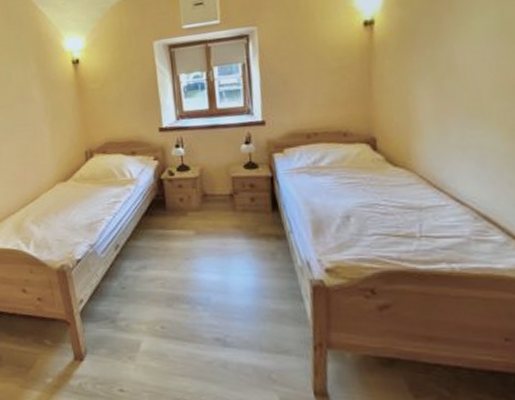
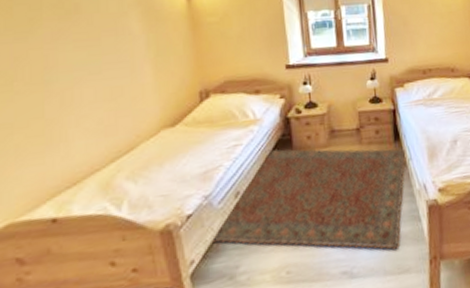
rug: none [97,208,286,326] -> present [212,148,406,249]

